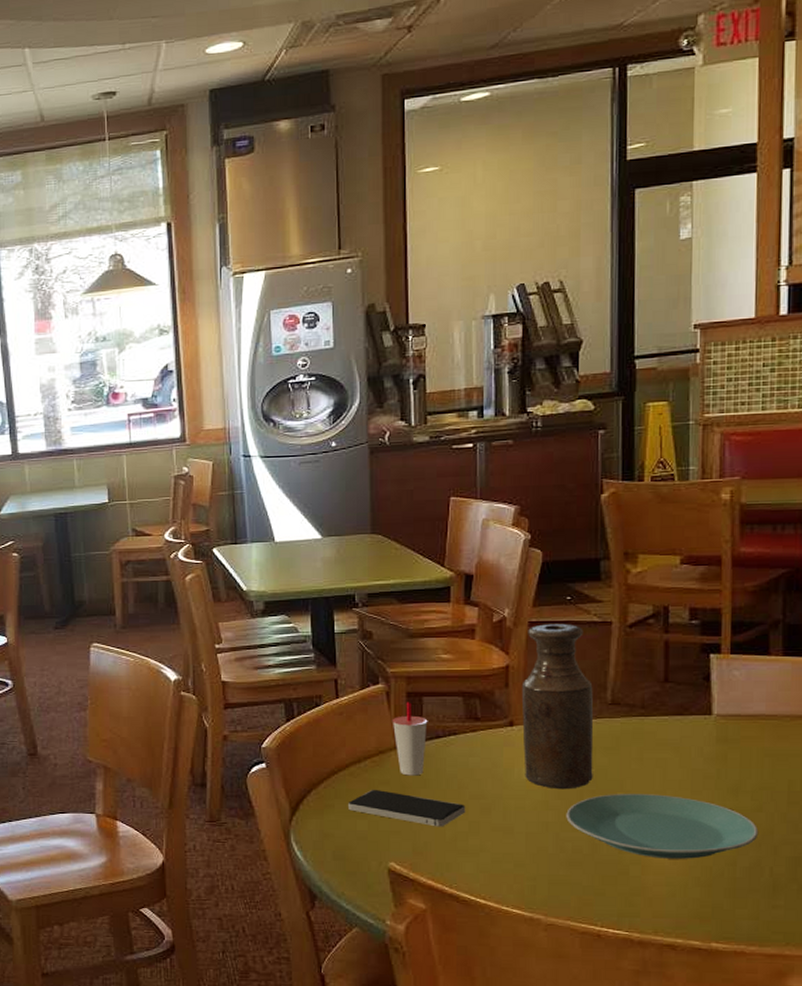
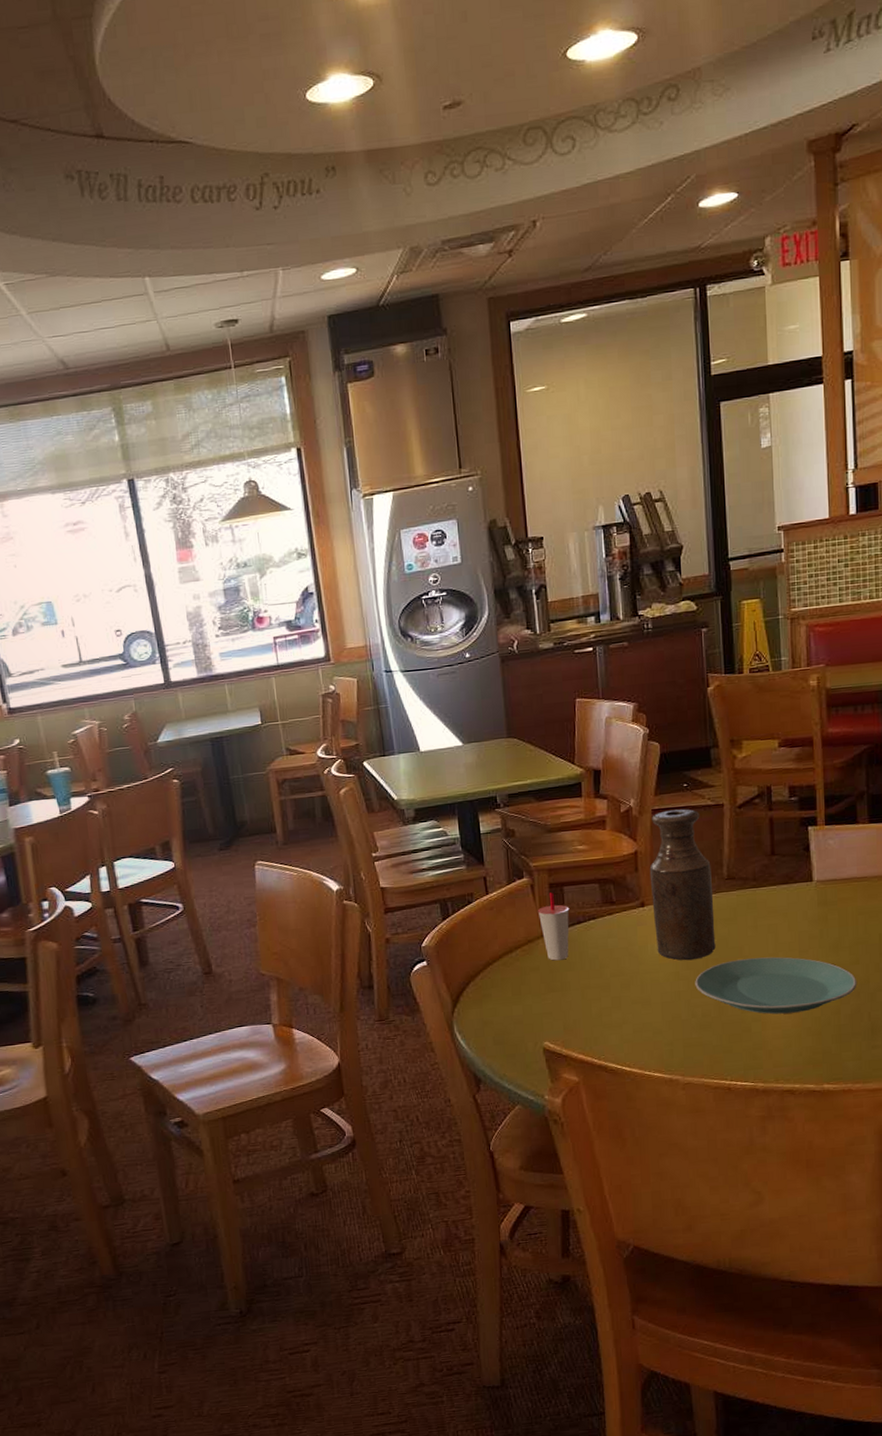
smartphone: present [348,789,466,827] -> none [504,975,608,1006]

